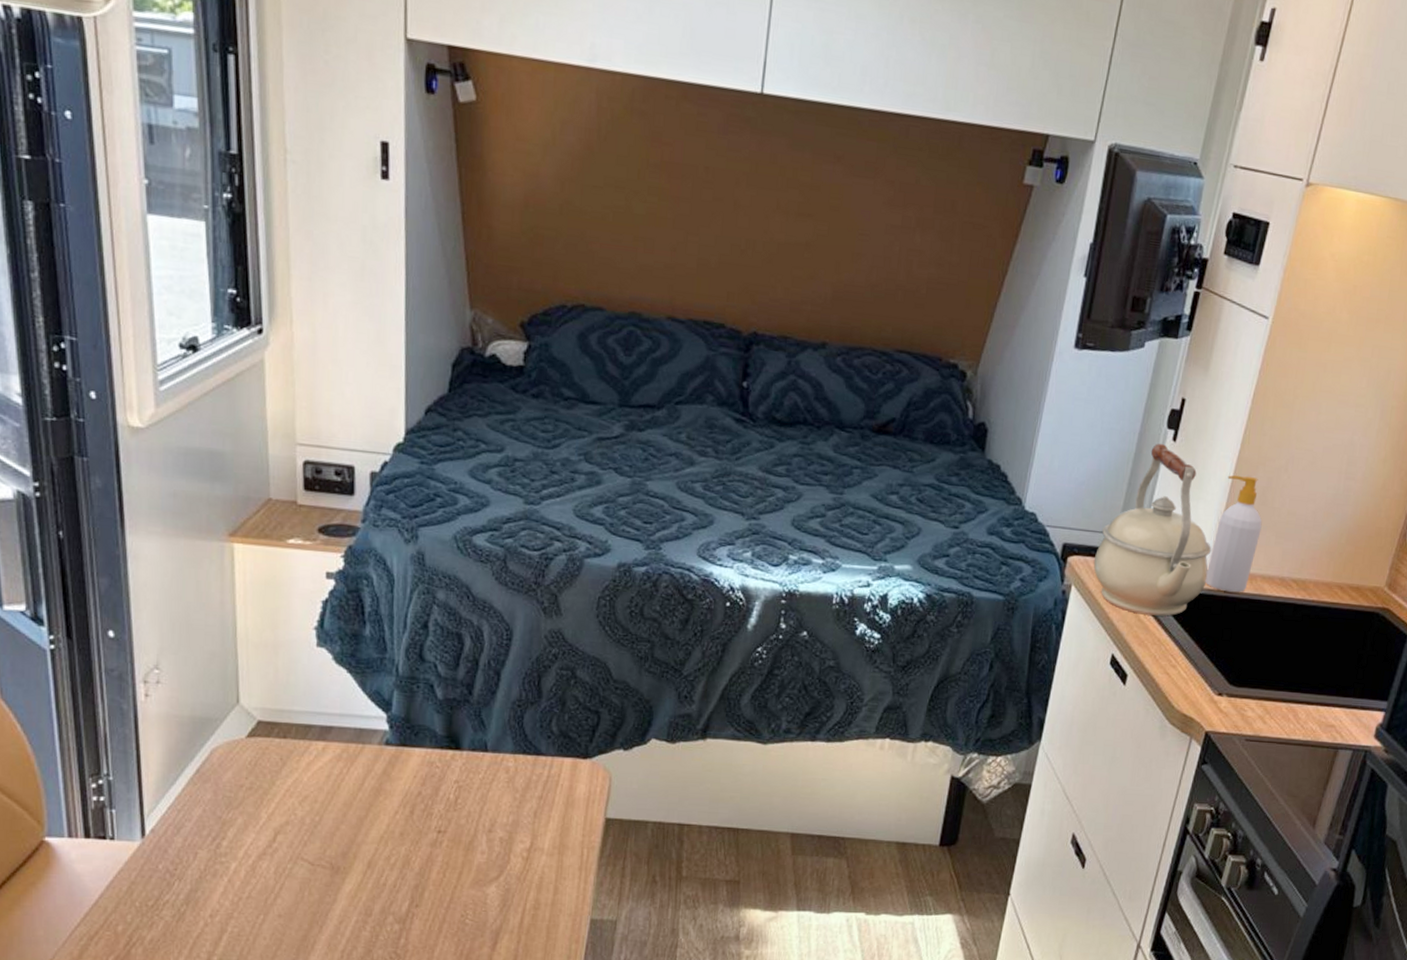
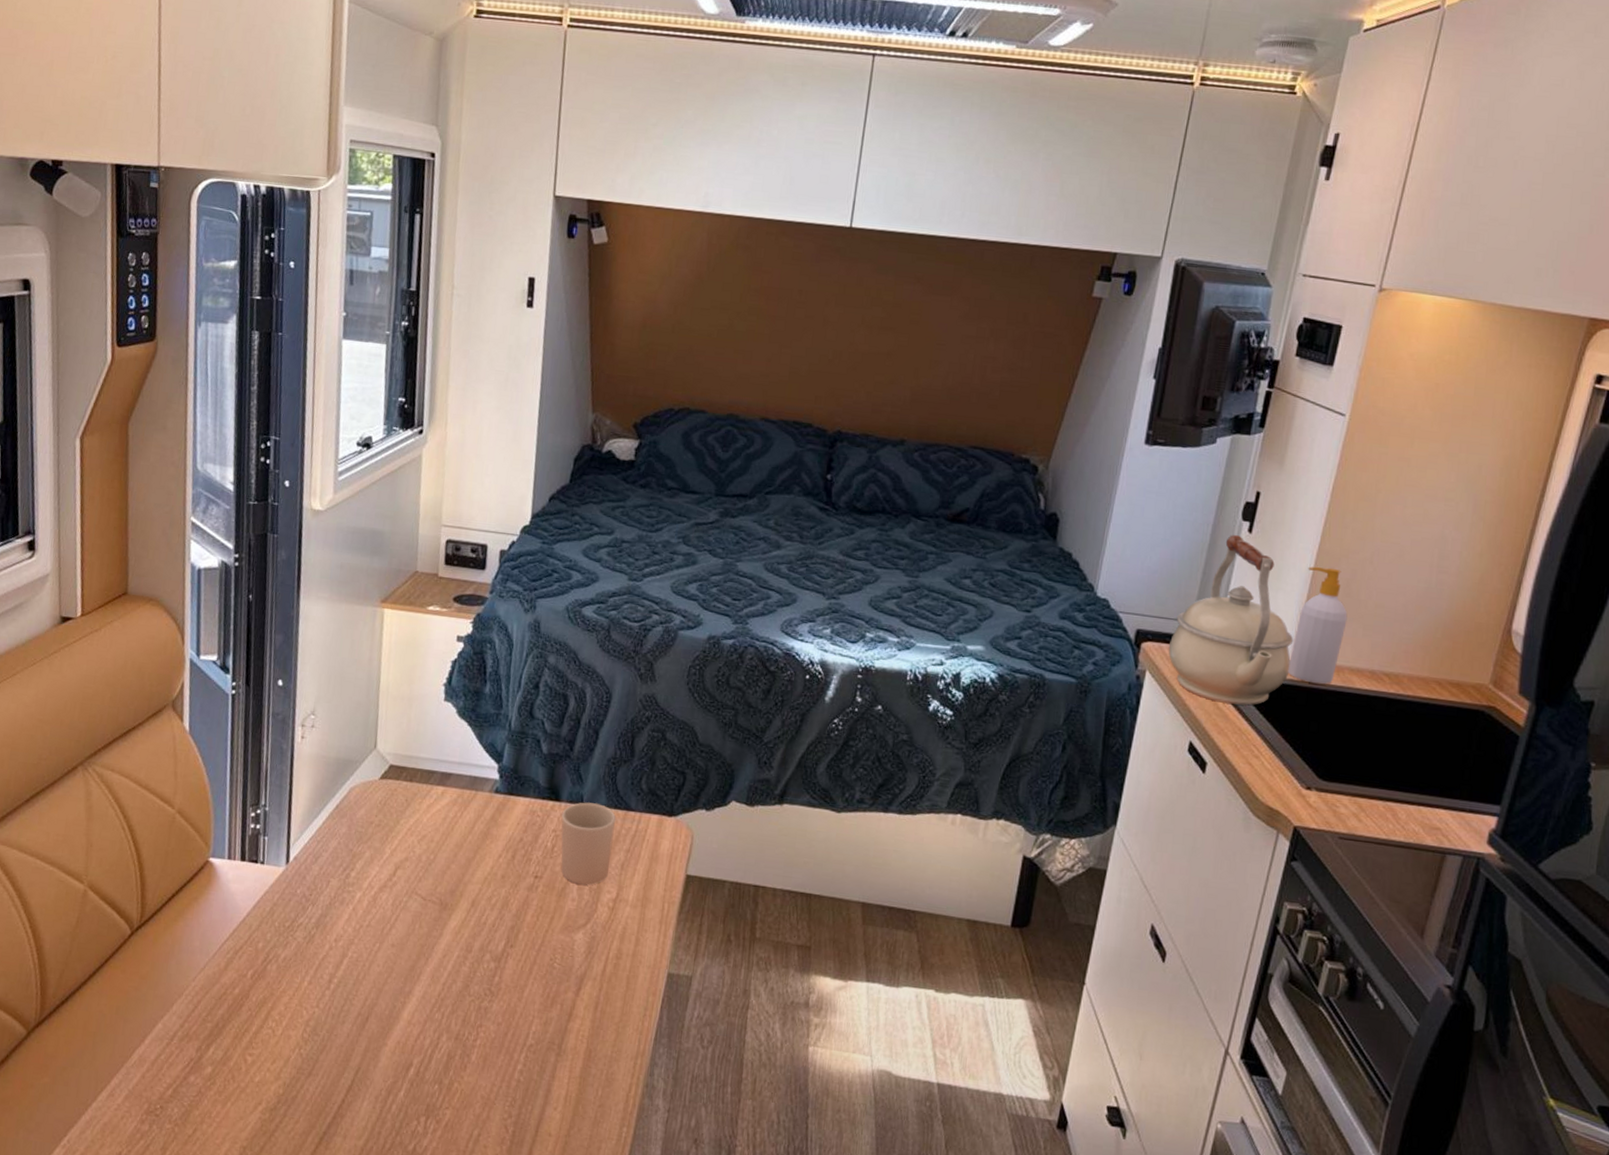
mug: none [463,749,526,837] -> present [561,802,616,885]

